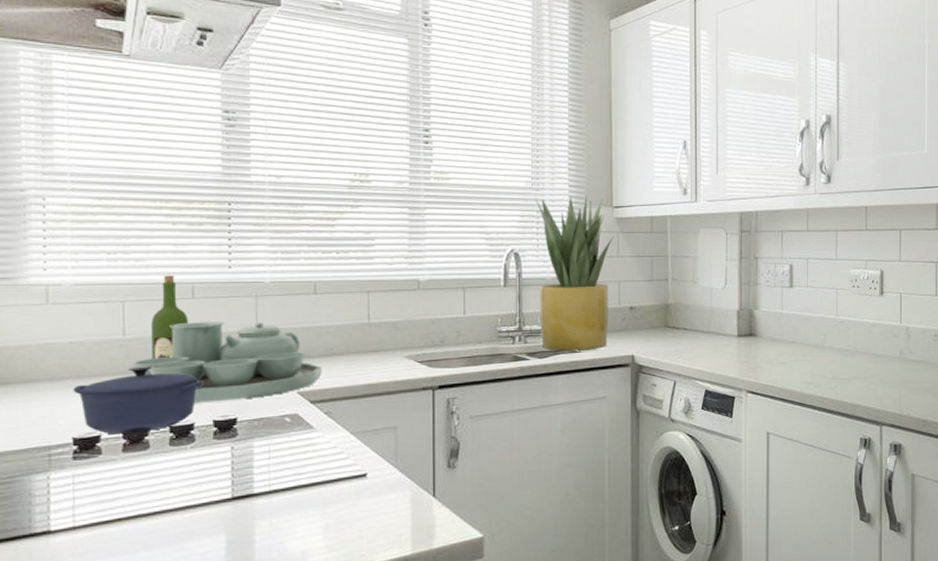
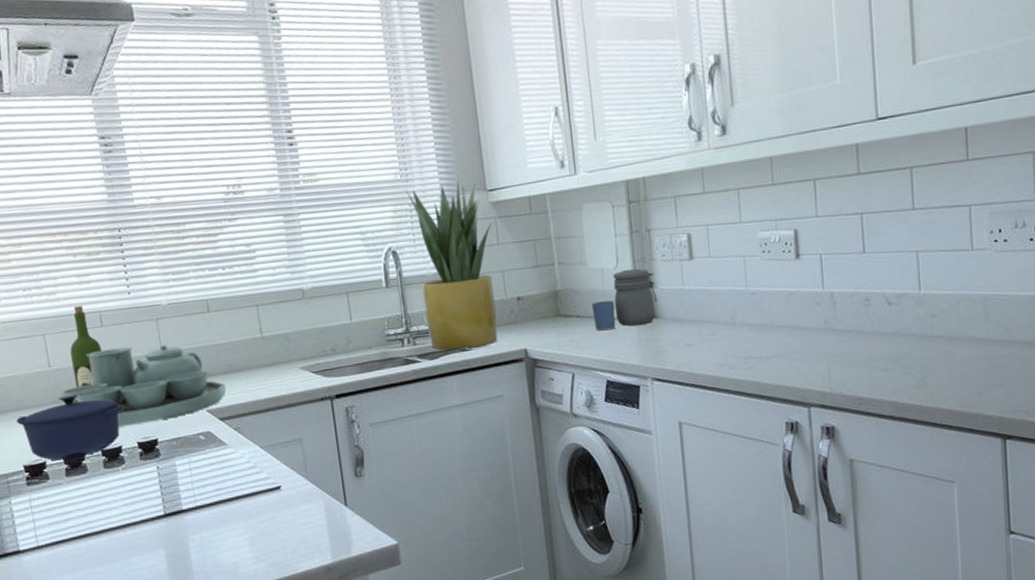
mug: none [698,317,719,344] -> present [591,300,616,331]
jar: none [719,290,758,341] -> present [612,268,657,326]

